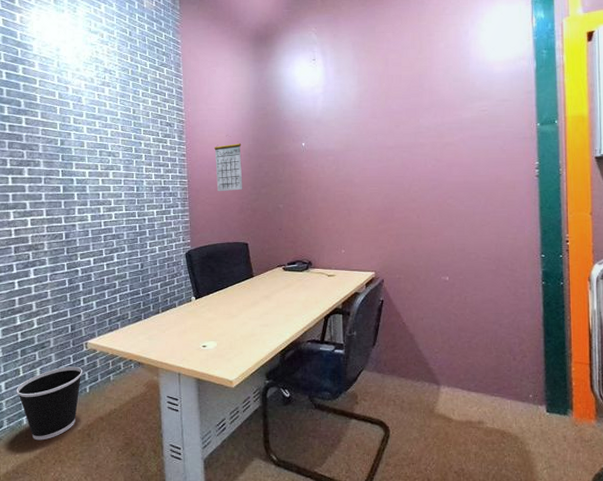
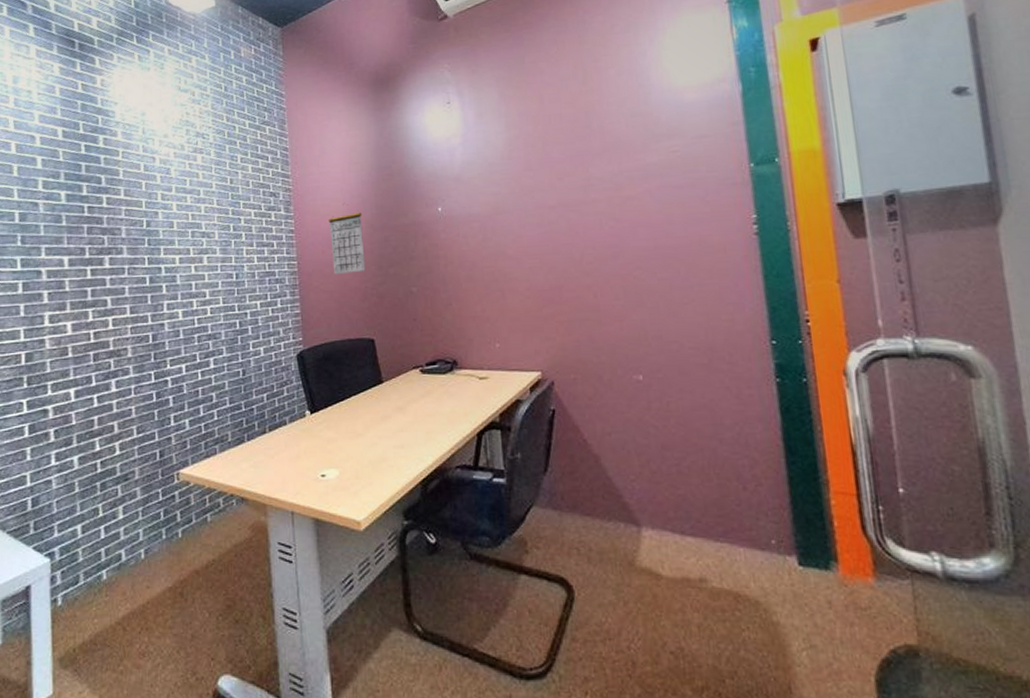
wastebasket: present [16,366,83,441] -> none [94,503,174,601]

